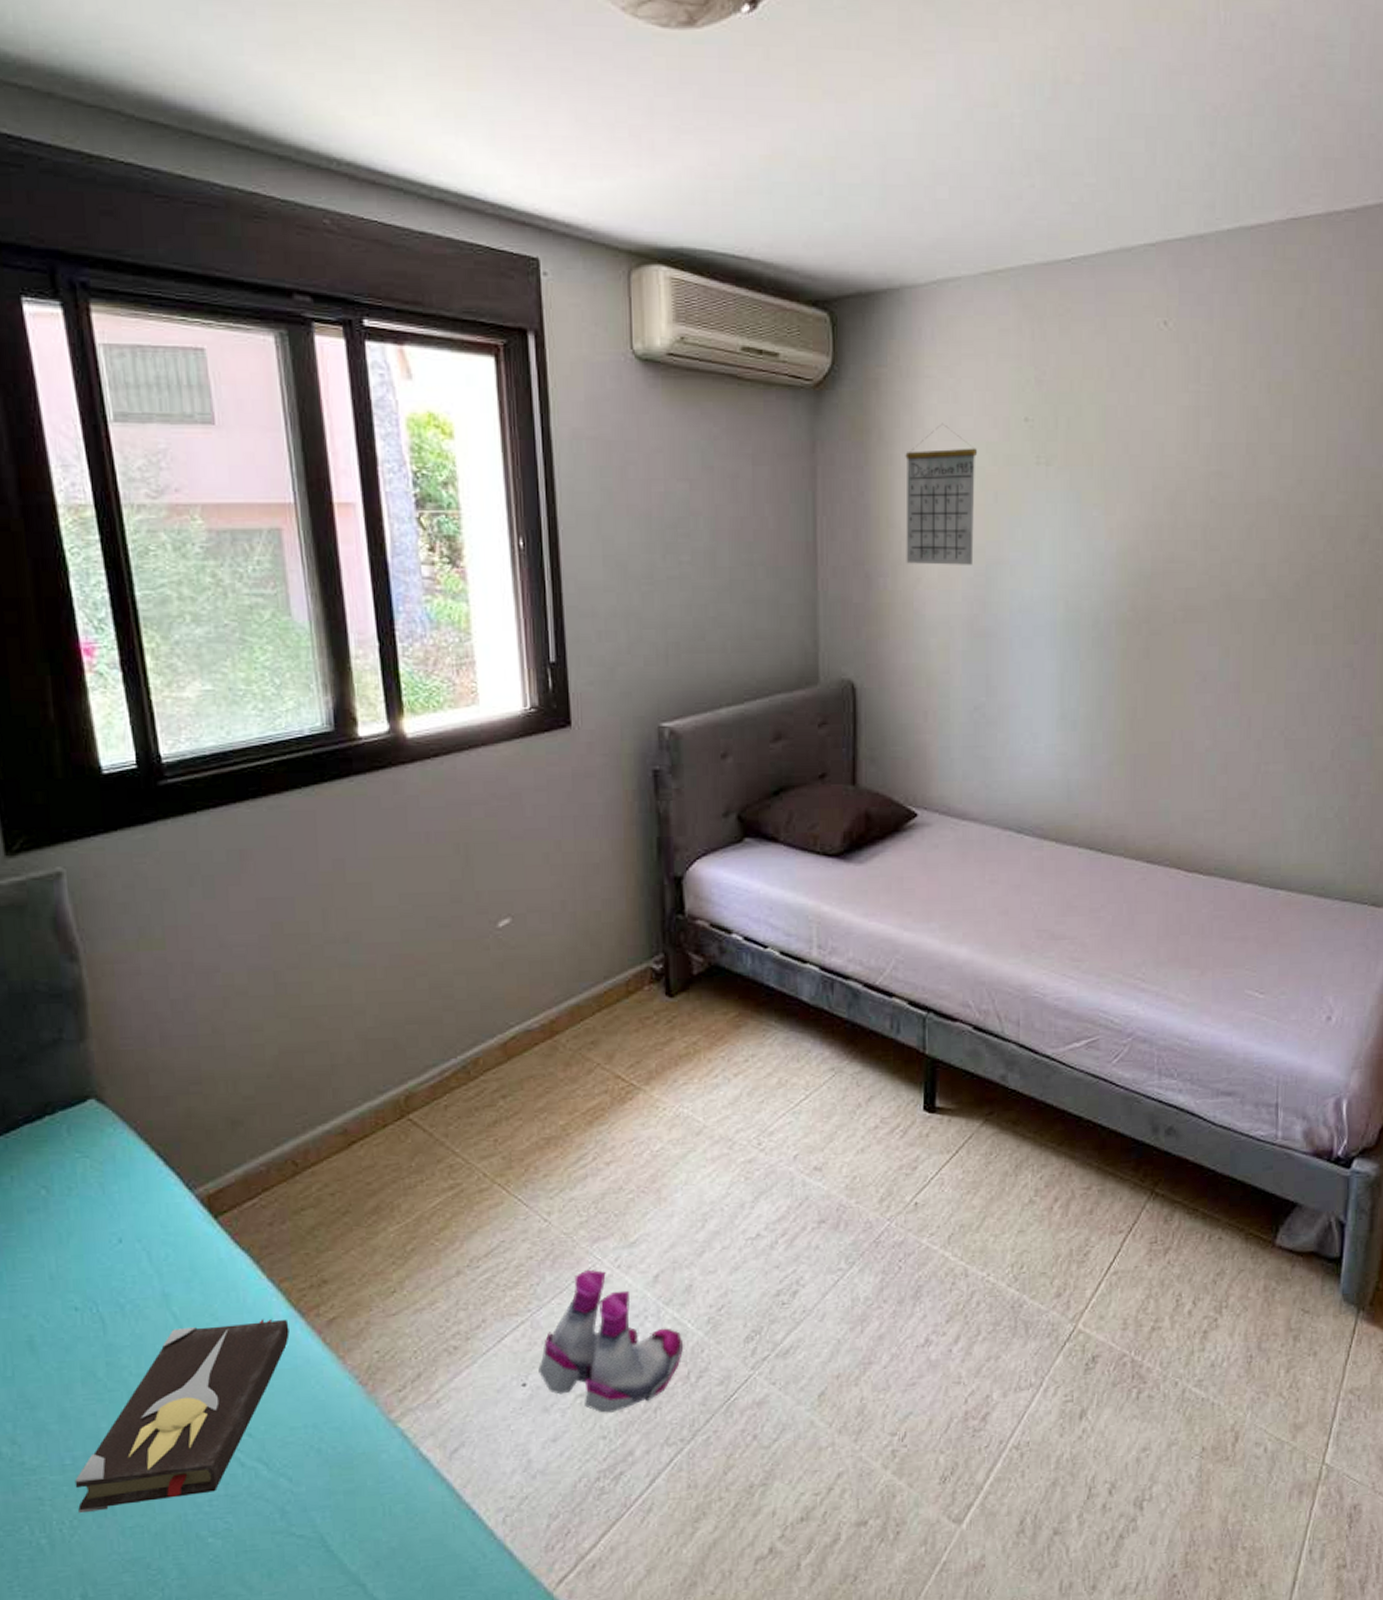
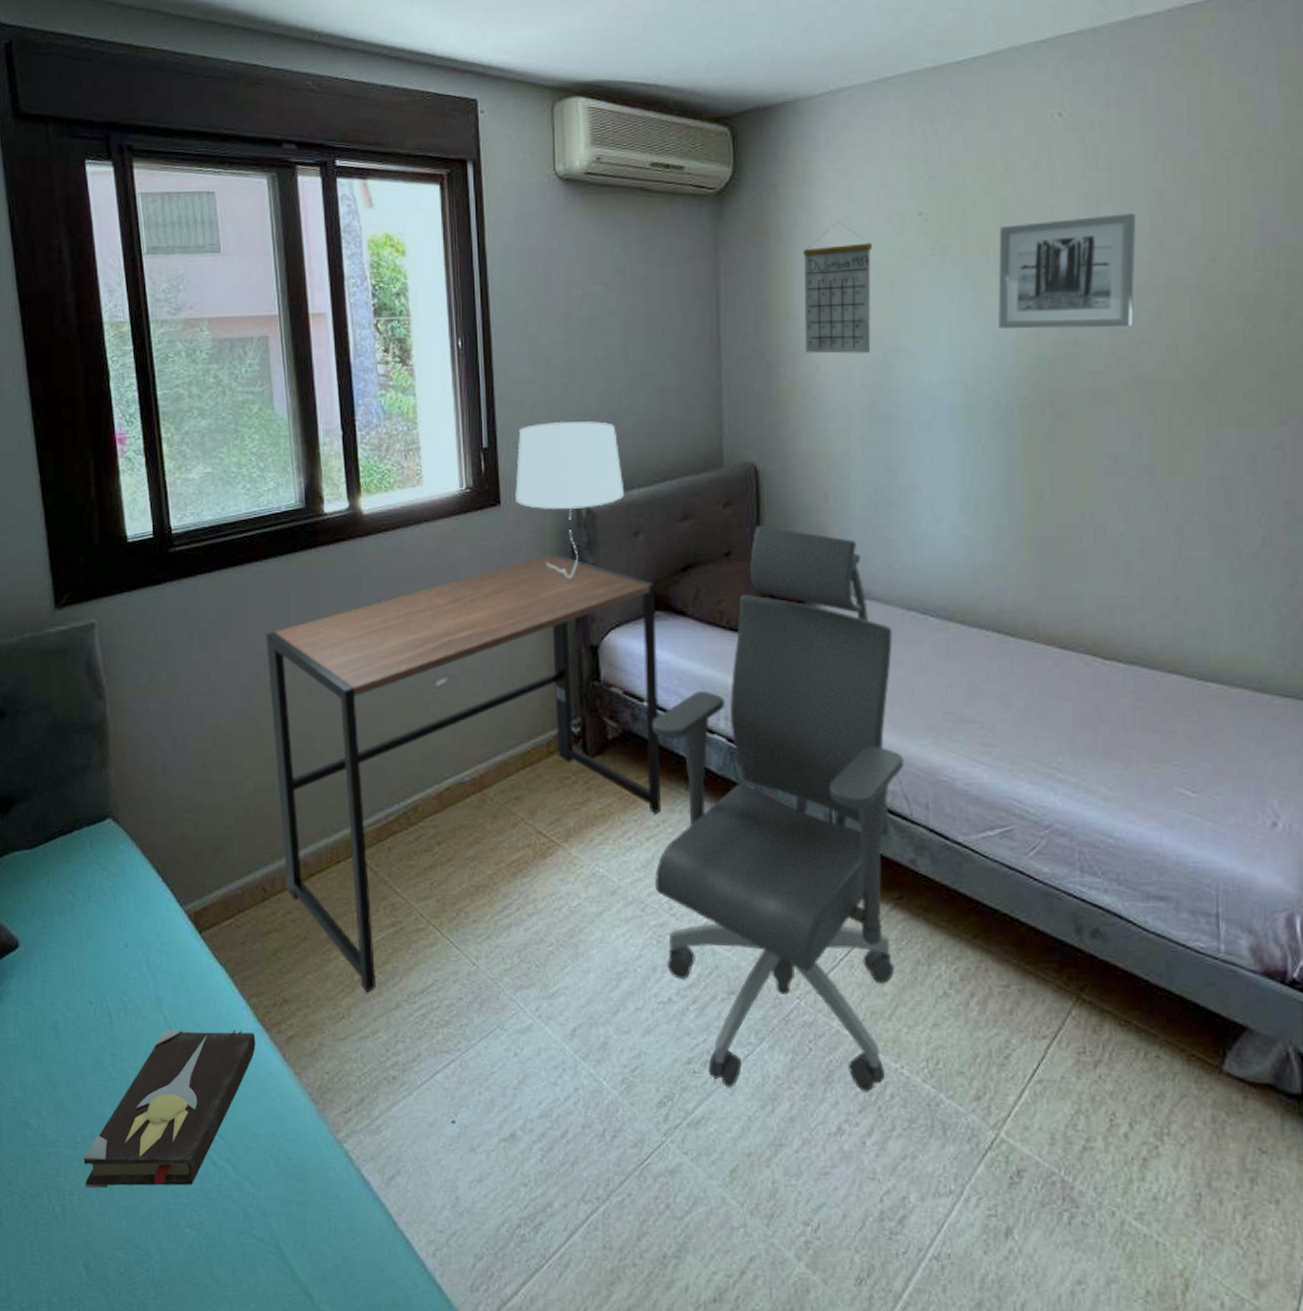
desk: none [289,779,750,1263] -> present [266,554,661,993]
boots: present [538,1269,683,1413] -> none [466,1016,598,1161]
table lamp: none [588,633,712,806] -> present [515,421,625,579]
office chair: none [742,745,997,1315] -> present [653,525,904,1092]
wall art: none [1100,430,1233,545] -> present [998,213,1136,329]

